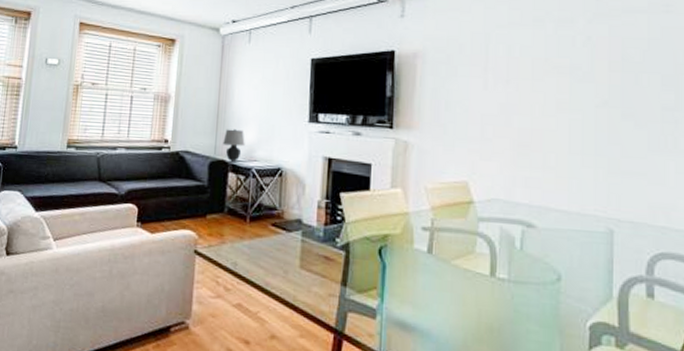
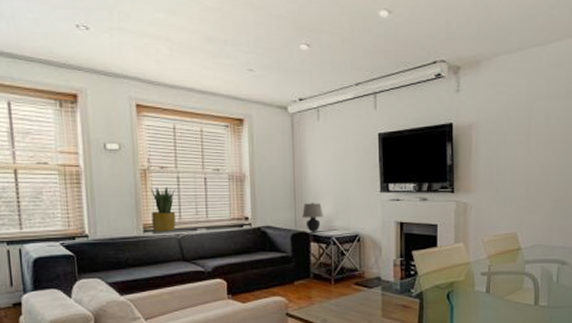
planter: none [75,102,103,149] -> present [150,187,176,231]

